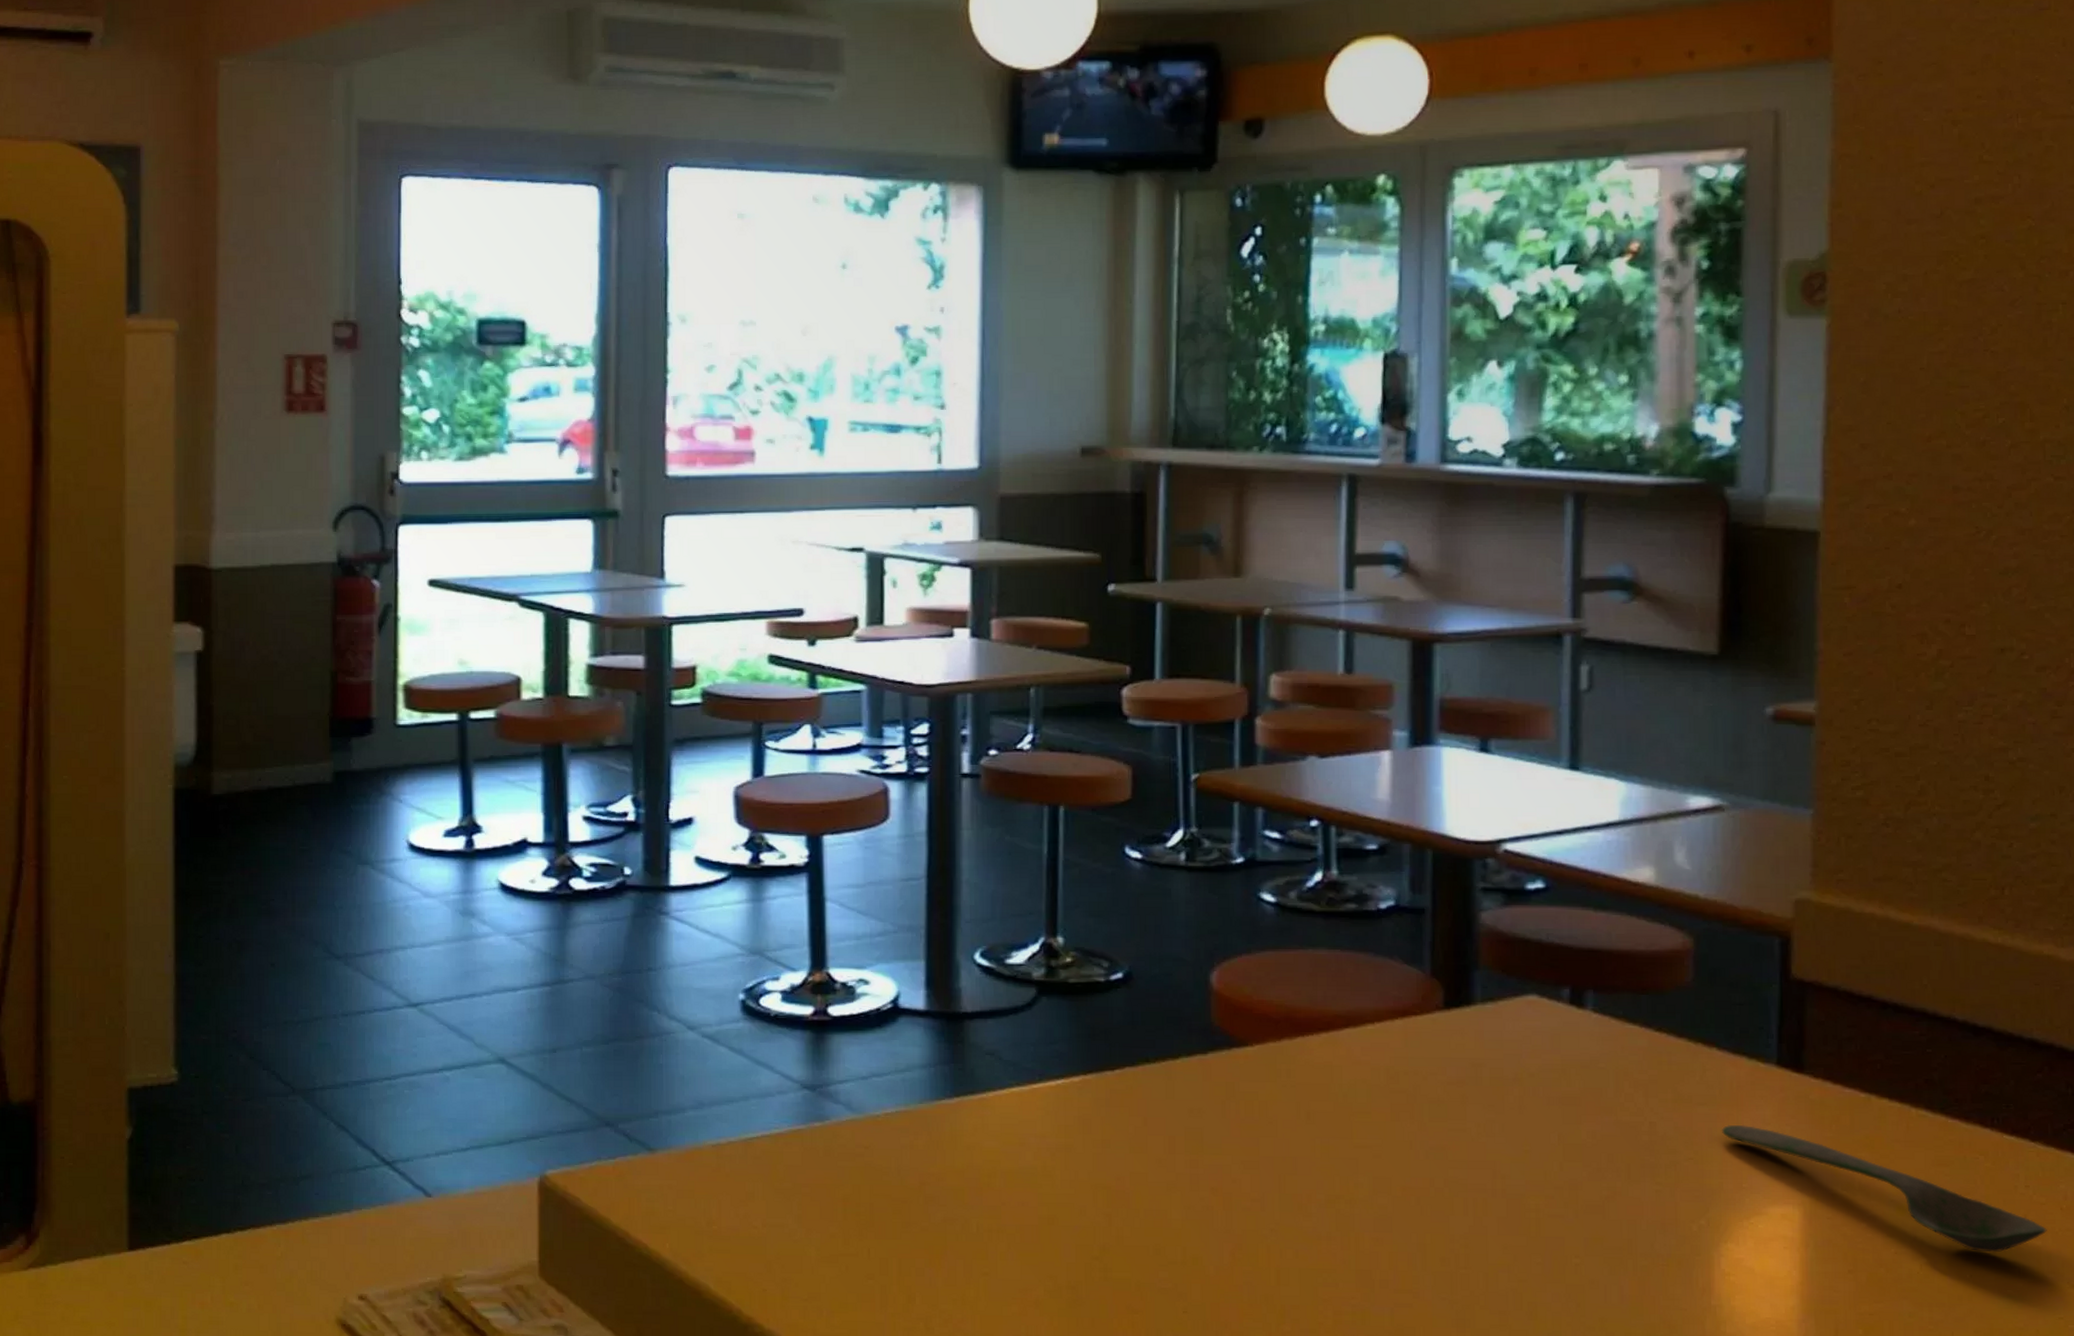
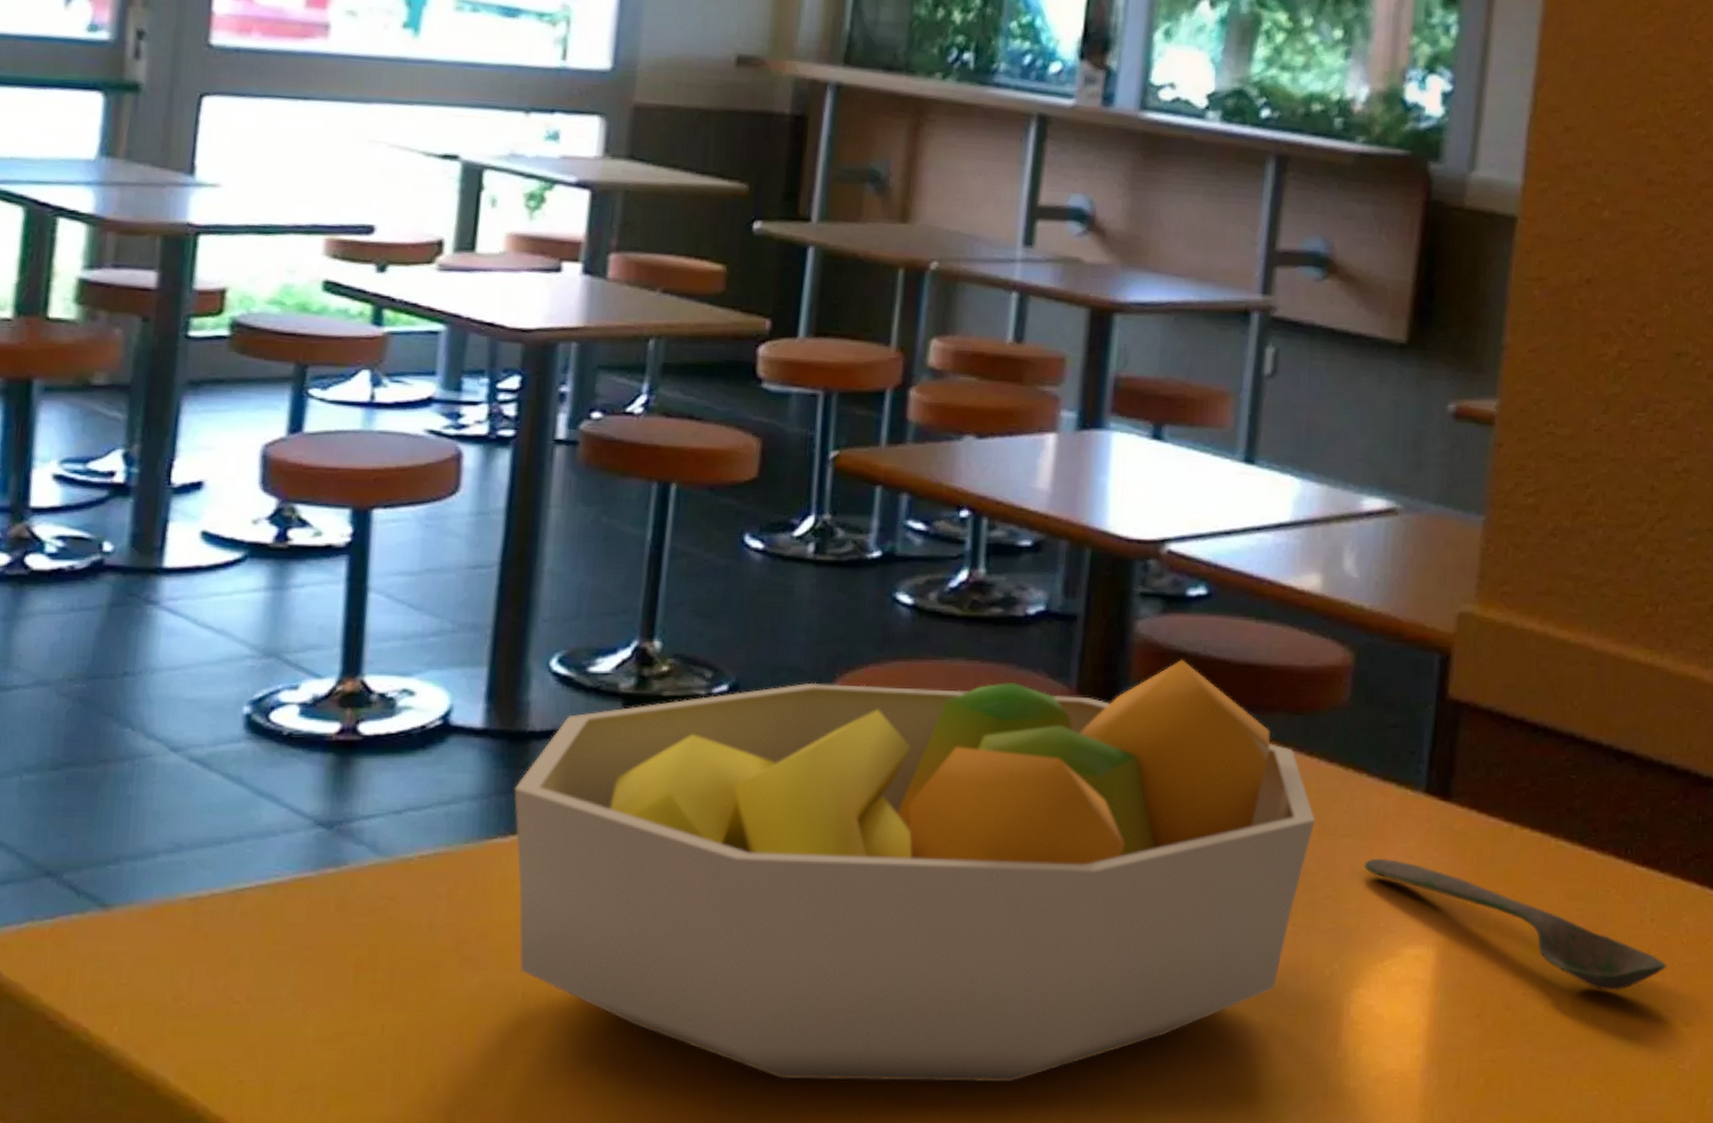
fruit bowl: none [955,946,1670,1315] -> present [514,659,1316,1082]

